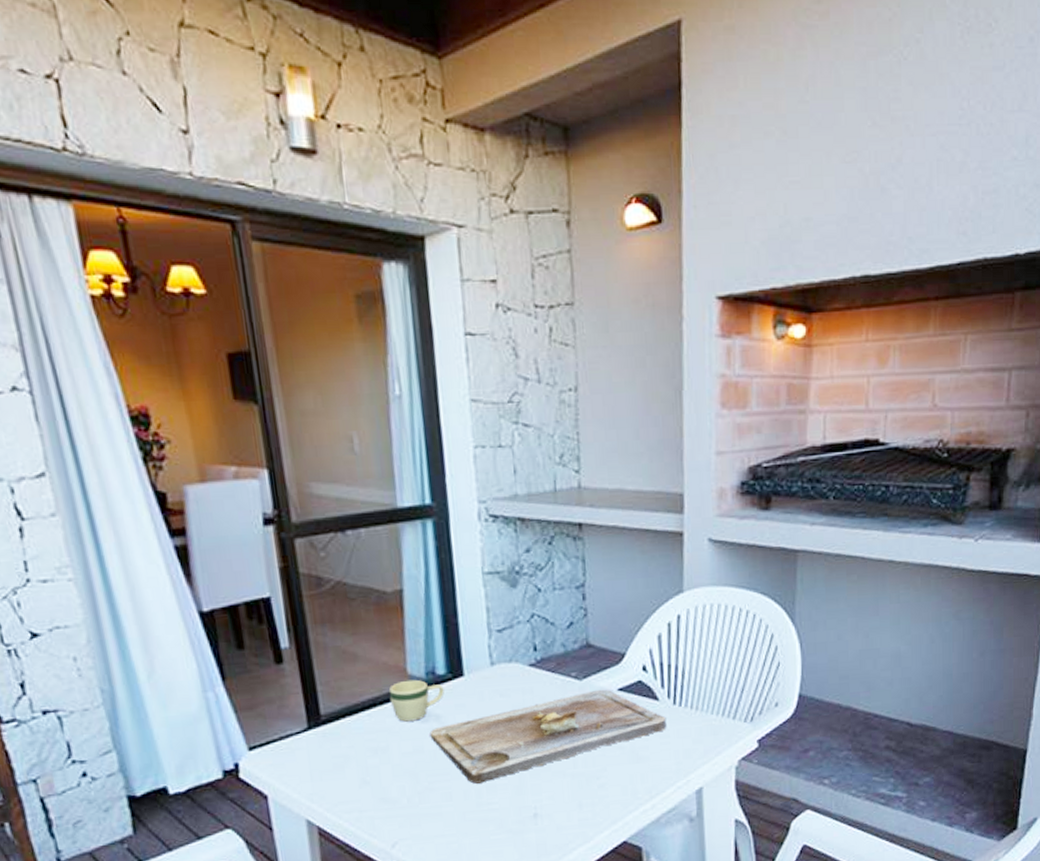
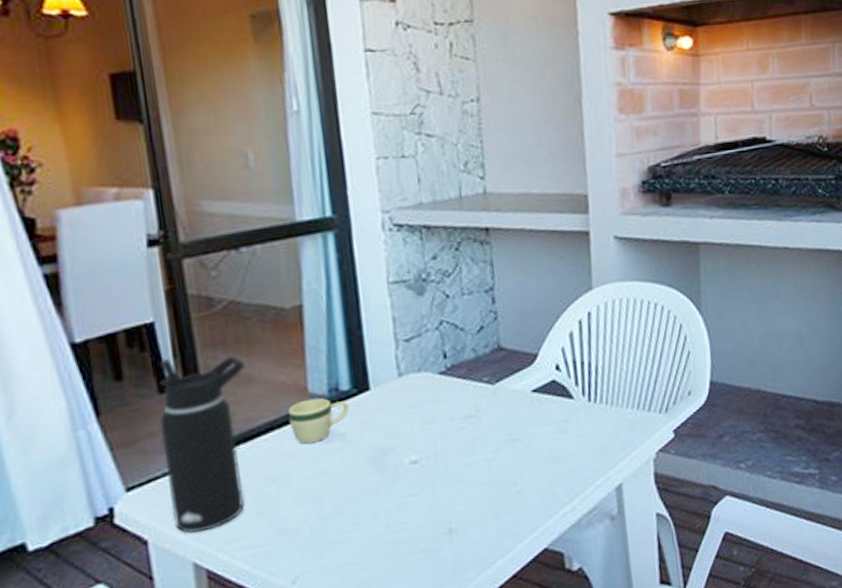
water bottle: none [275,631,351,793] -> present [159,356,245,534]
cutting board: present [430,689,667,784] -> none [333,391,583,504]

